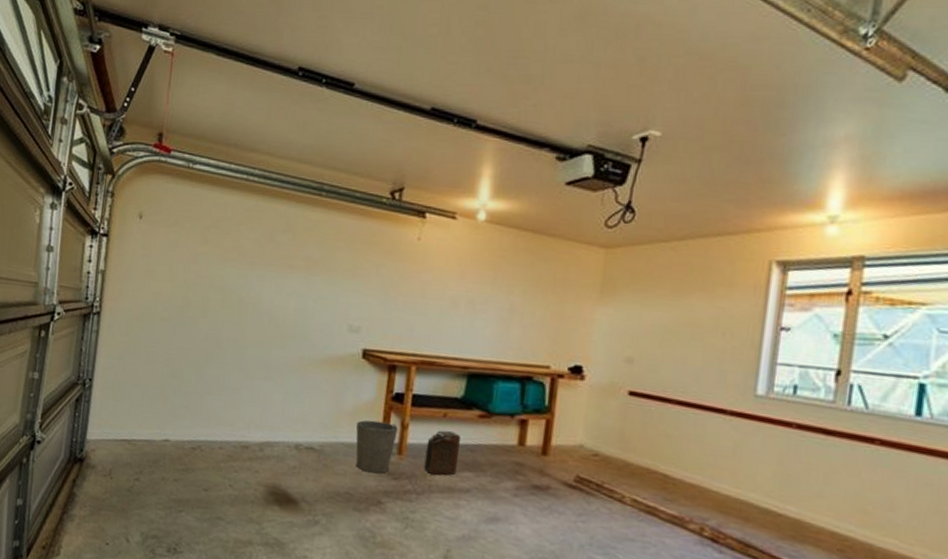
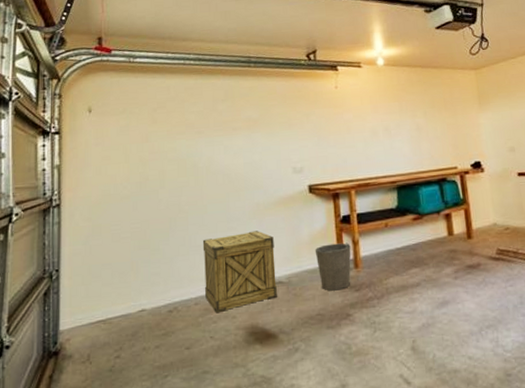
wooden crate: none [231,383,313,464] -> present [202,230,277,314]
jerry can: present [424,430,460,476] -> none [376,237,405,278]

